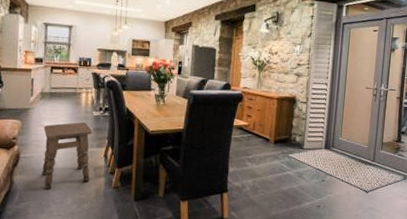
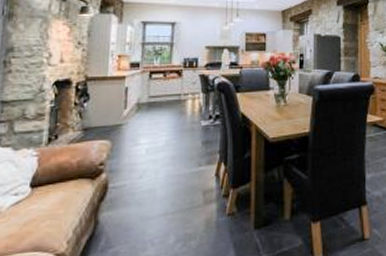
side table: present [42,122,93,191] -> none [136,135,201,229]

